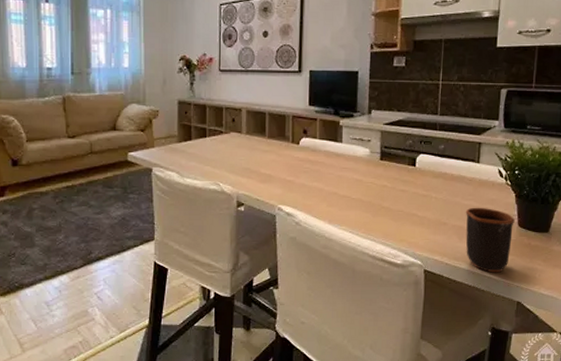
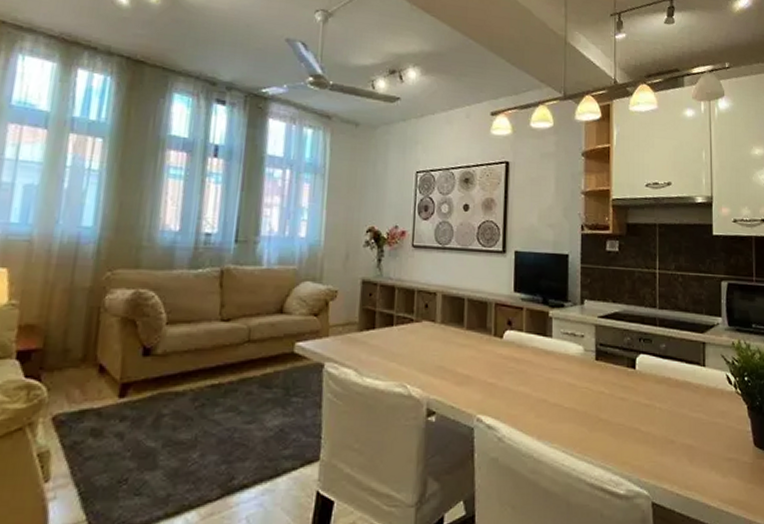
mug: present [465,207,515,273] -> none [694,421,750,507]

